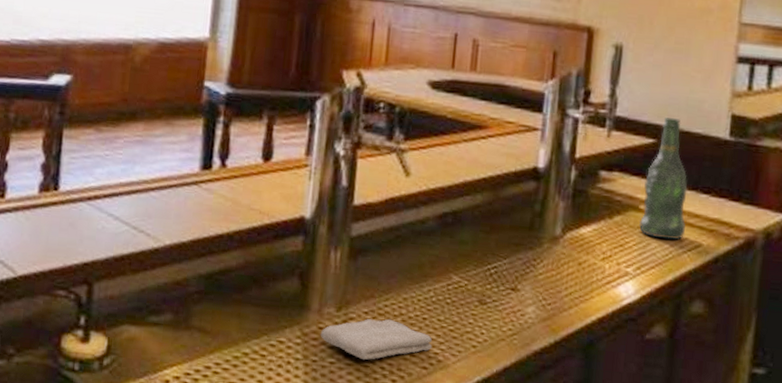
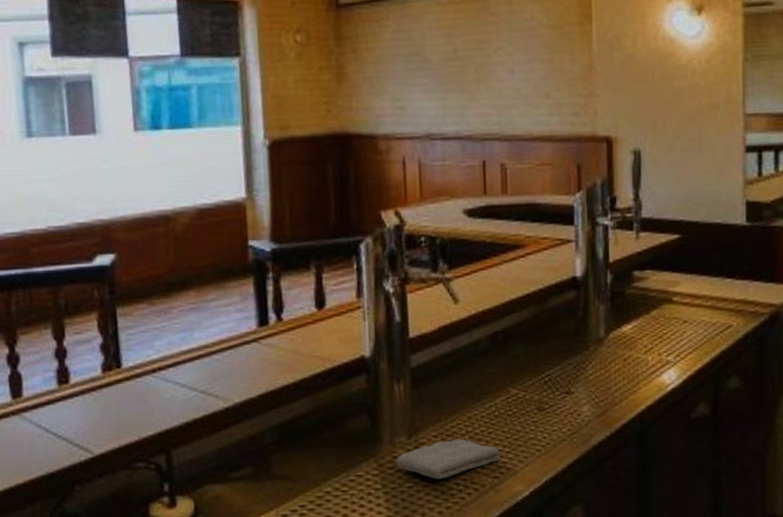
beer bottle: present [639,117,688,240] -> none [674,212,716,325]

